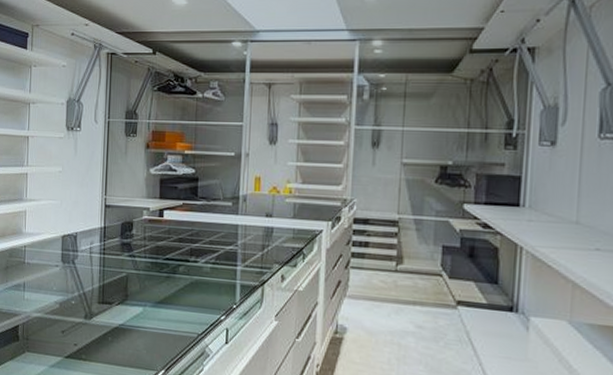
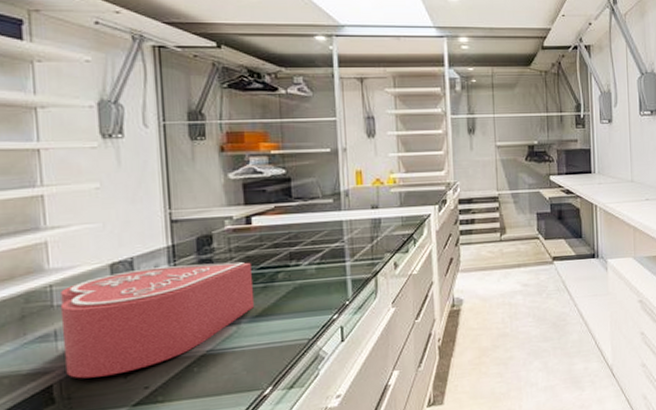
jewelry box: none [28,243,159,329] -> present [60,262,255,379]

